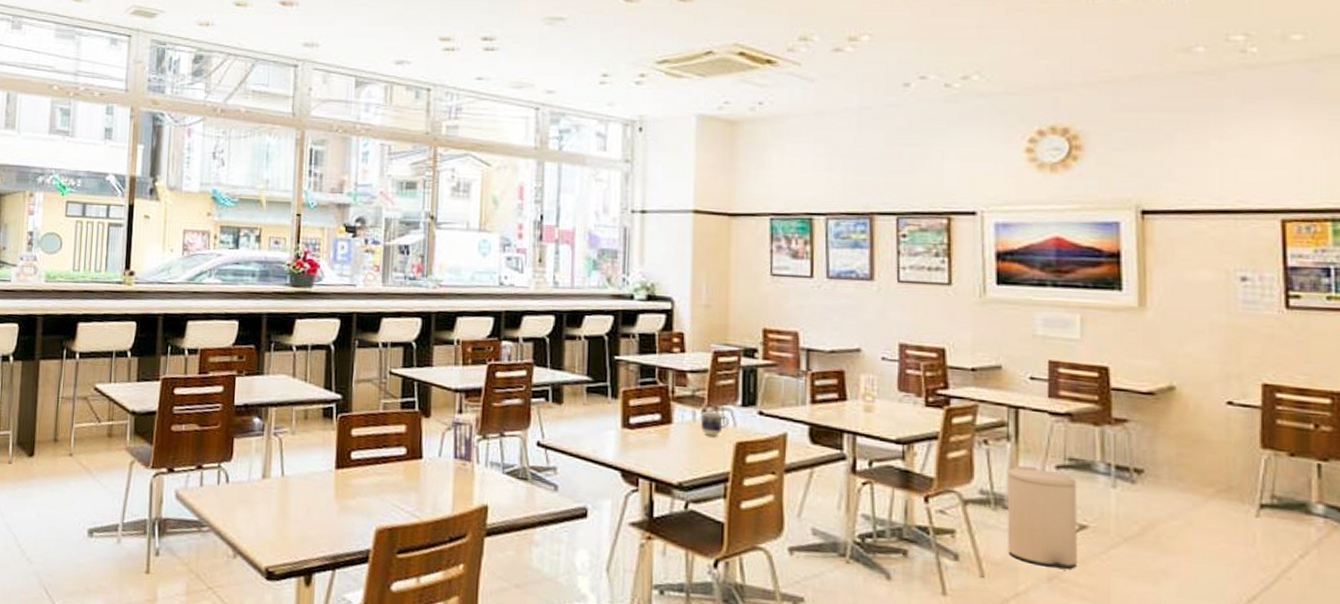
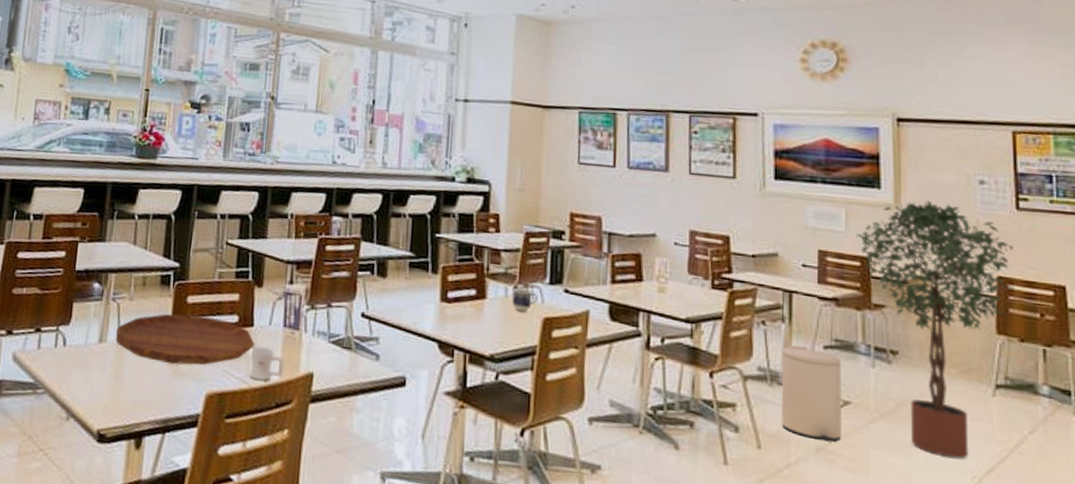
tray: none [278,447,425,500] -> present [115,313,255,365]
mug: none [420,479,457,515] -> present [249,346,284,381]
potted tree: none [1093,301,1283,585] -> present [856,200,1014,458]

